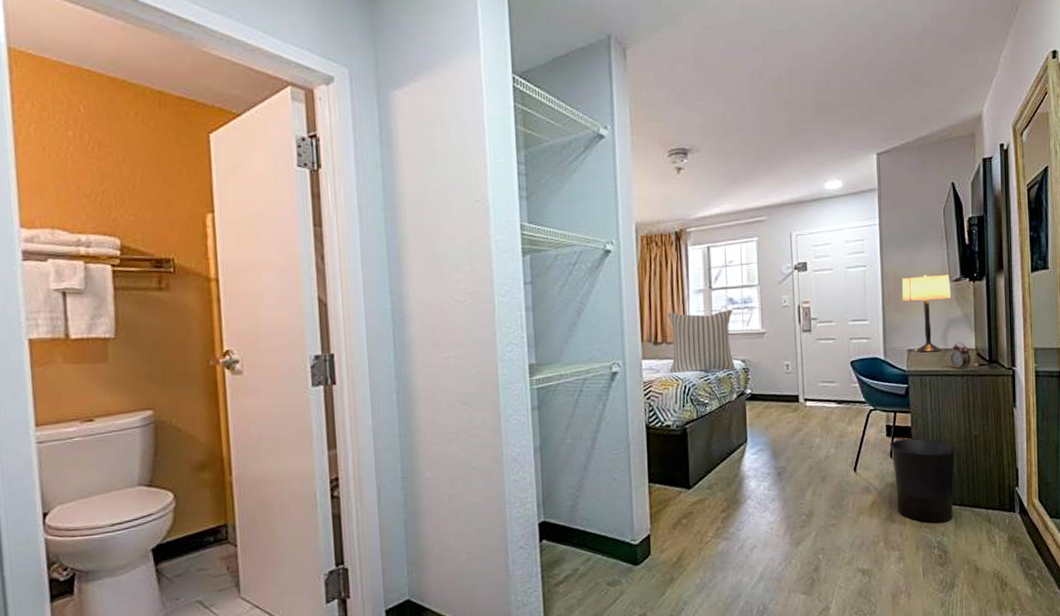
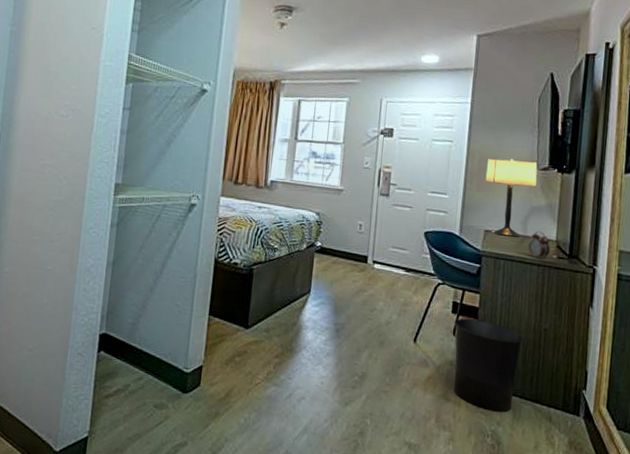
pillow: present [667,309,736,373] -> none [246,156,315,223]

